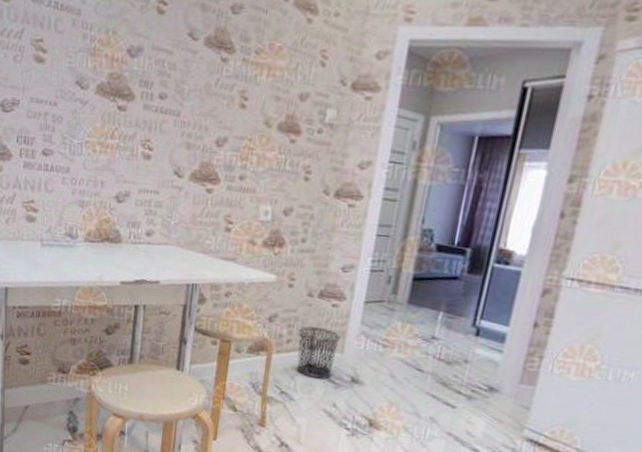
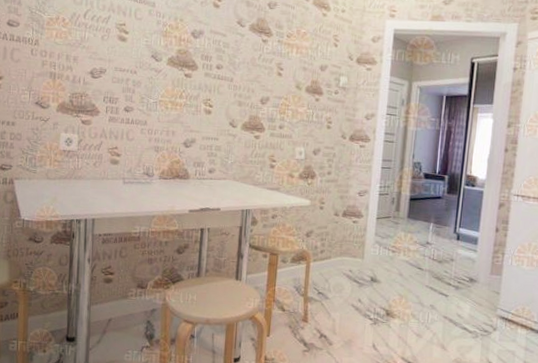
waste bin: present [296,325,341,379] -> none [329,238,361,280]

